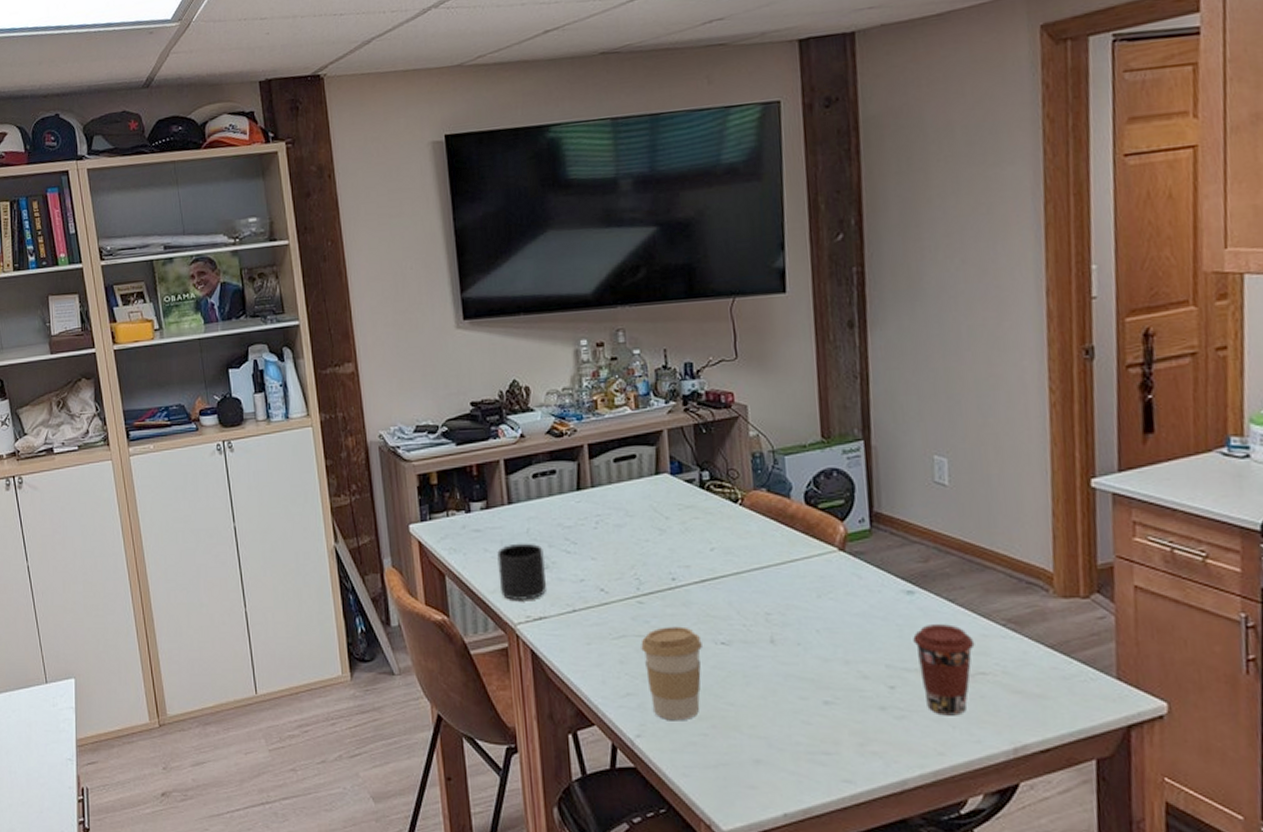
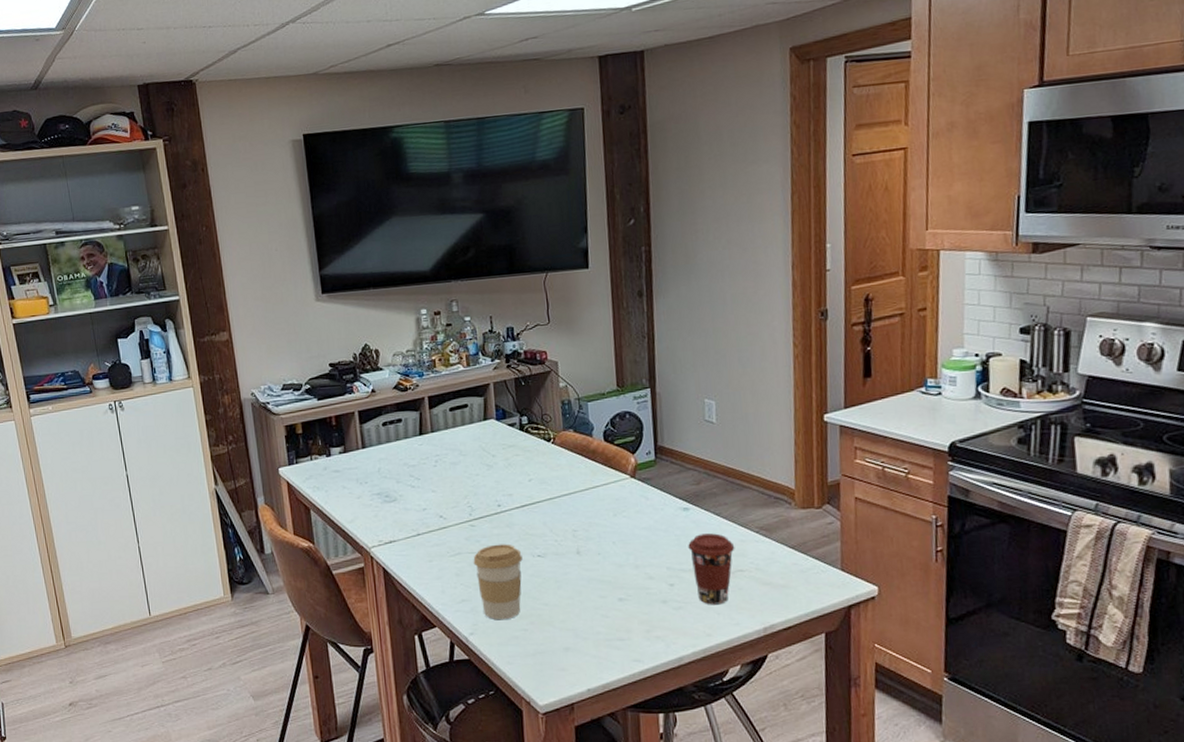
mug: present [497,543,546,602] -> none [354,480,395,529]

